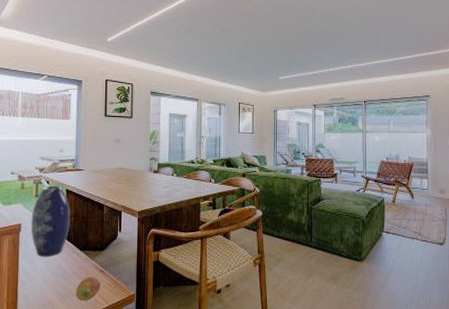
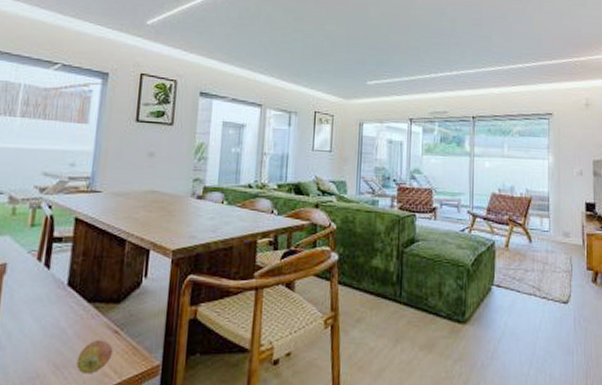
vase: present [30,185,71,257] -> none [19,212,79,310]

